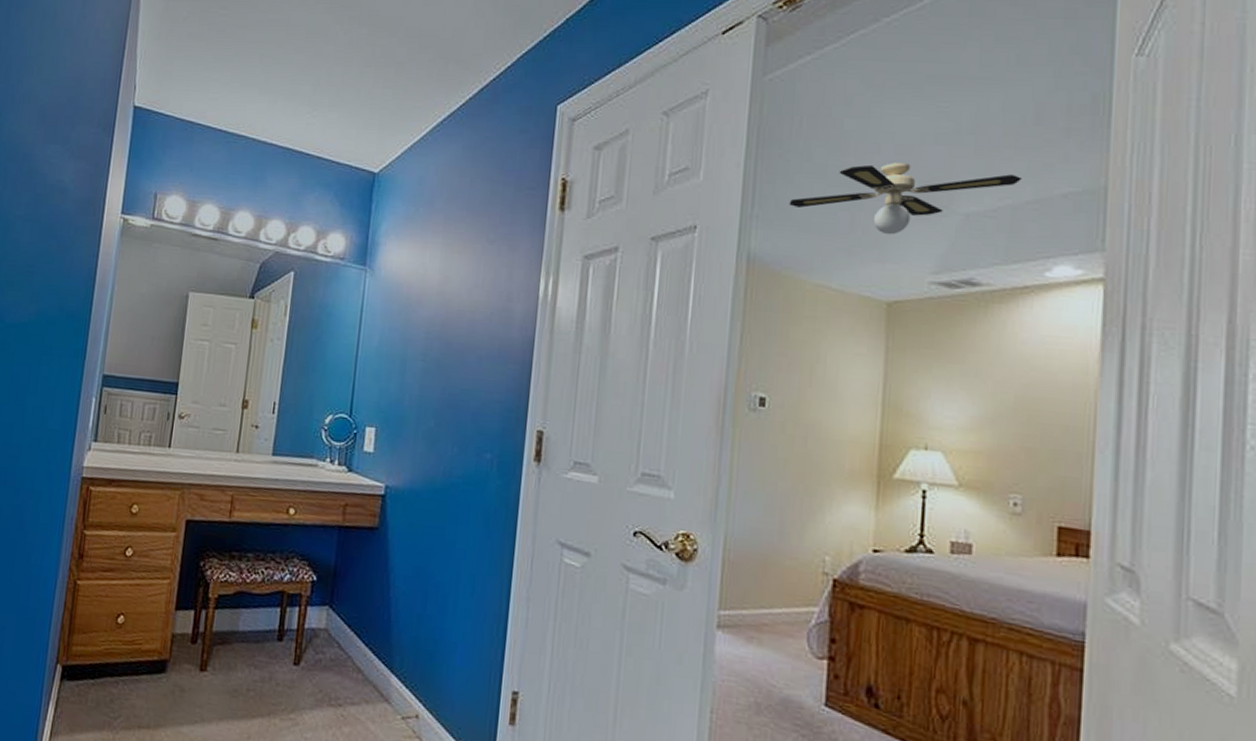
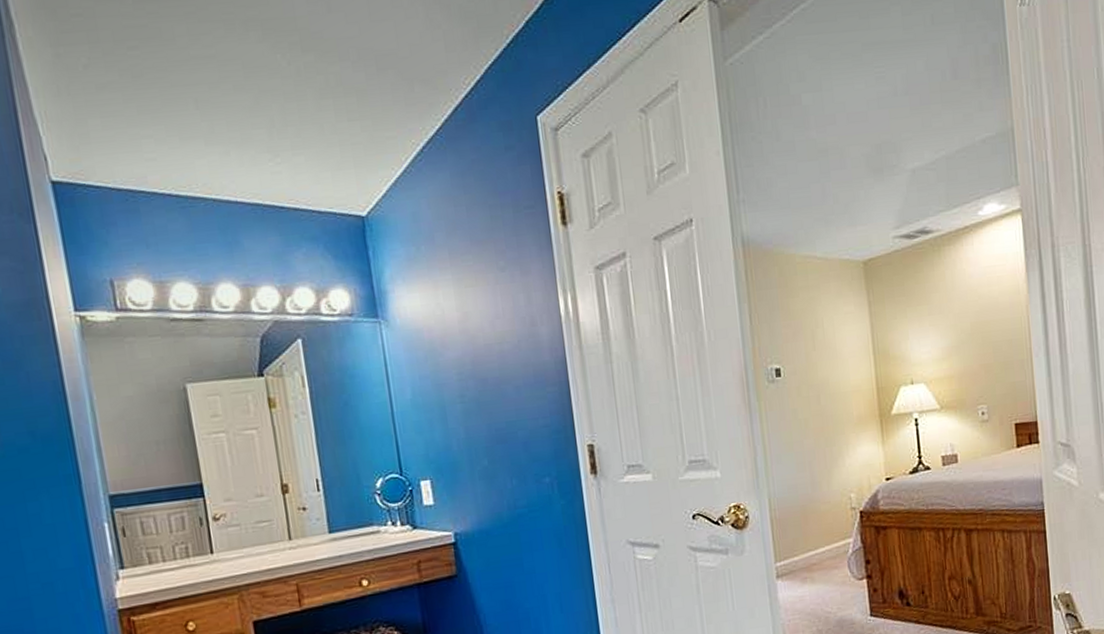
ceiling fan: present [788,162,1022,235] -> none [768,127,950,200]

